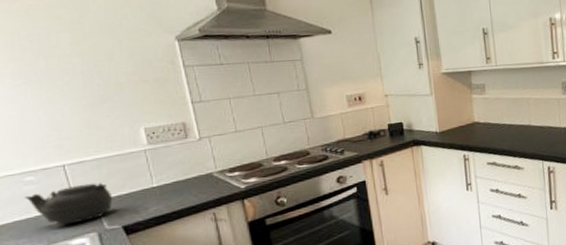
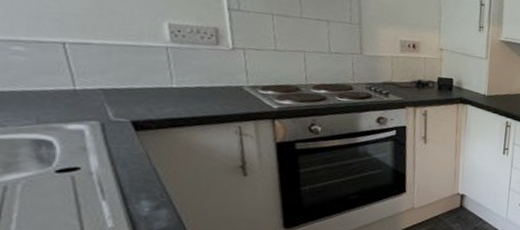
teapot: present [25,182,113,226] -> none [10,65,123,108]

